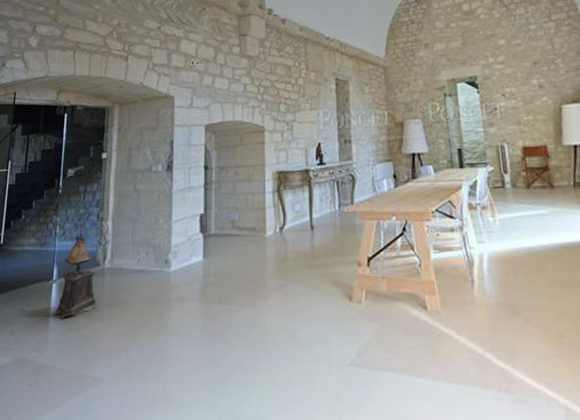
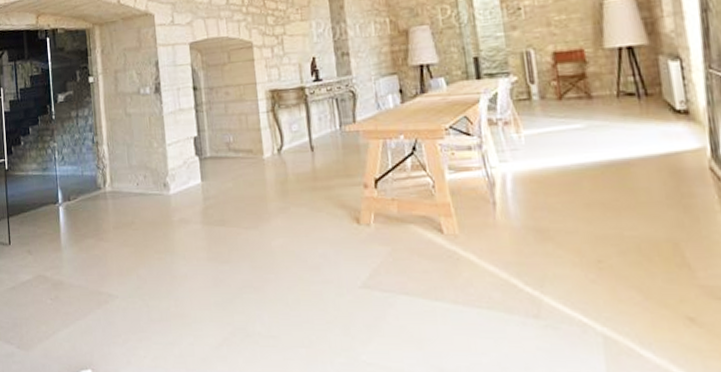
lectern: present [52,224,98,320] -> none [63,149,104,241]

